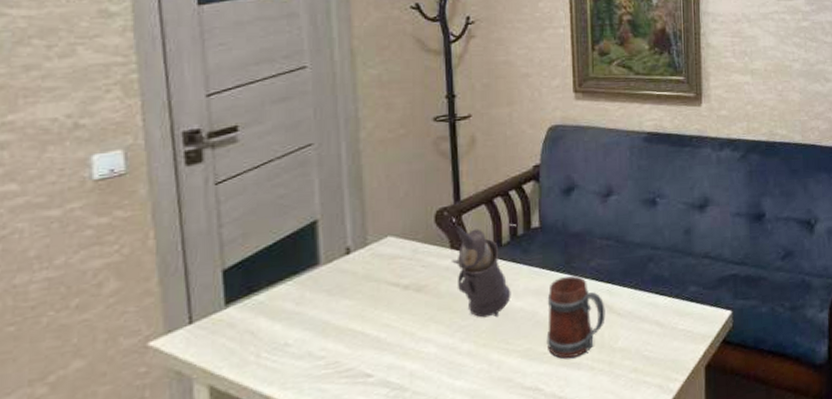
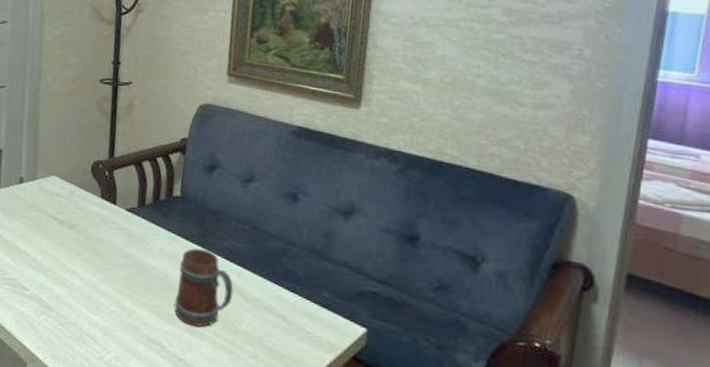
teapot: present [452,224,516,318] -> none [101,179,160,268]

